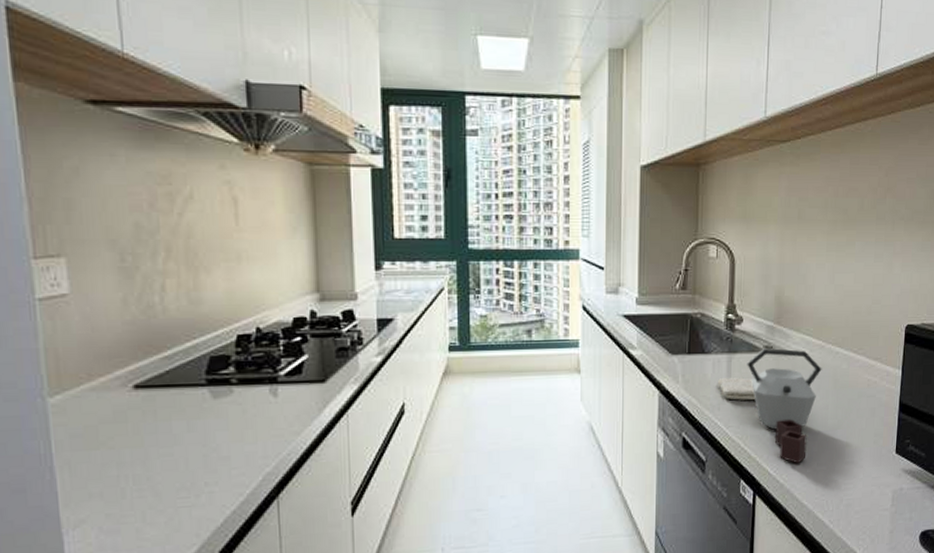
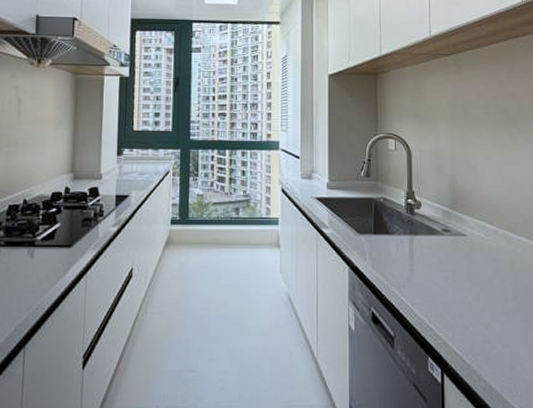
washcloth: present [717,377,756,401] -> none [401,256,438,280]
kettle: present [746,348,822,464] -> none [426,232,498,345]

